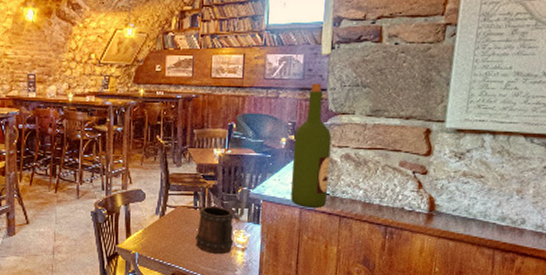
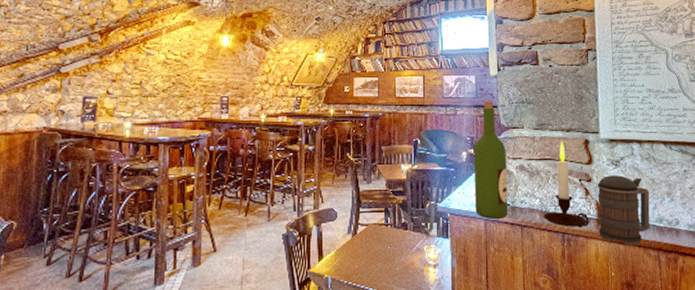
beer mug: present [195,206,234,254] -> none [387,222,426,272]
candle: none [366,129,418,222] -> present [544,141,589,228]
beer mug: none [427,169,495,244] -> present [597,175,650,247]

